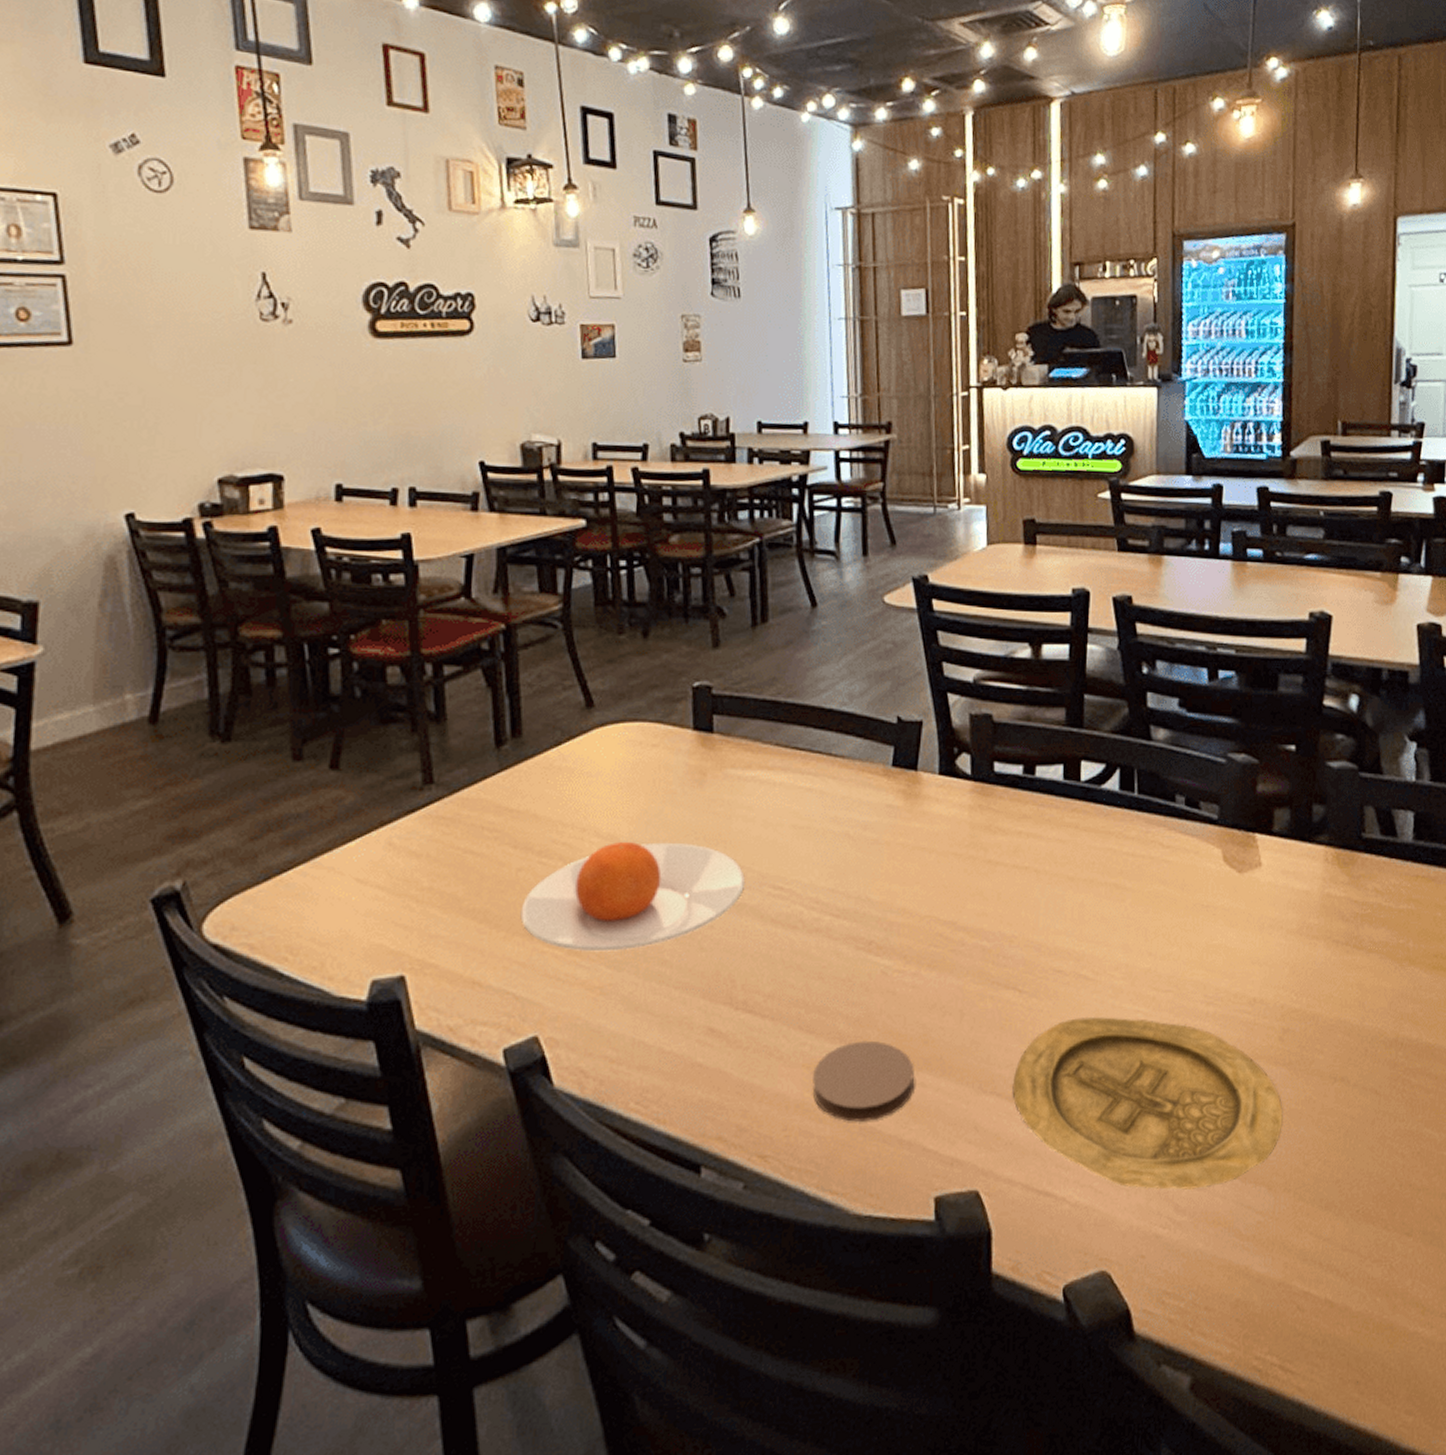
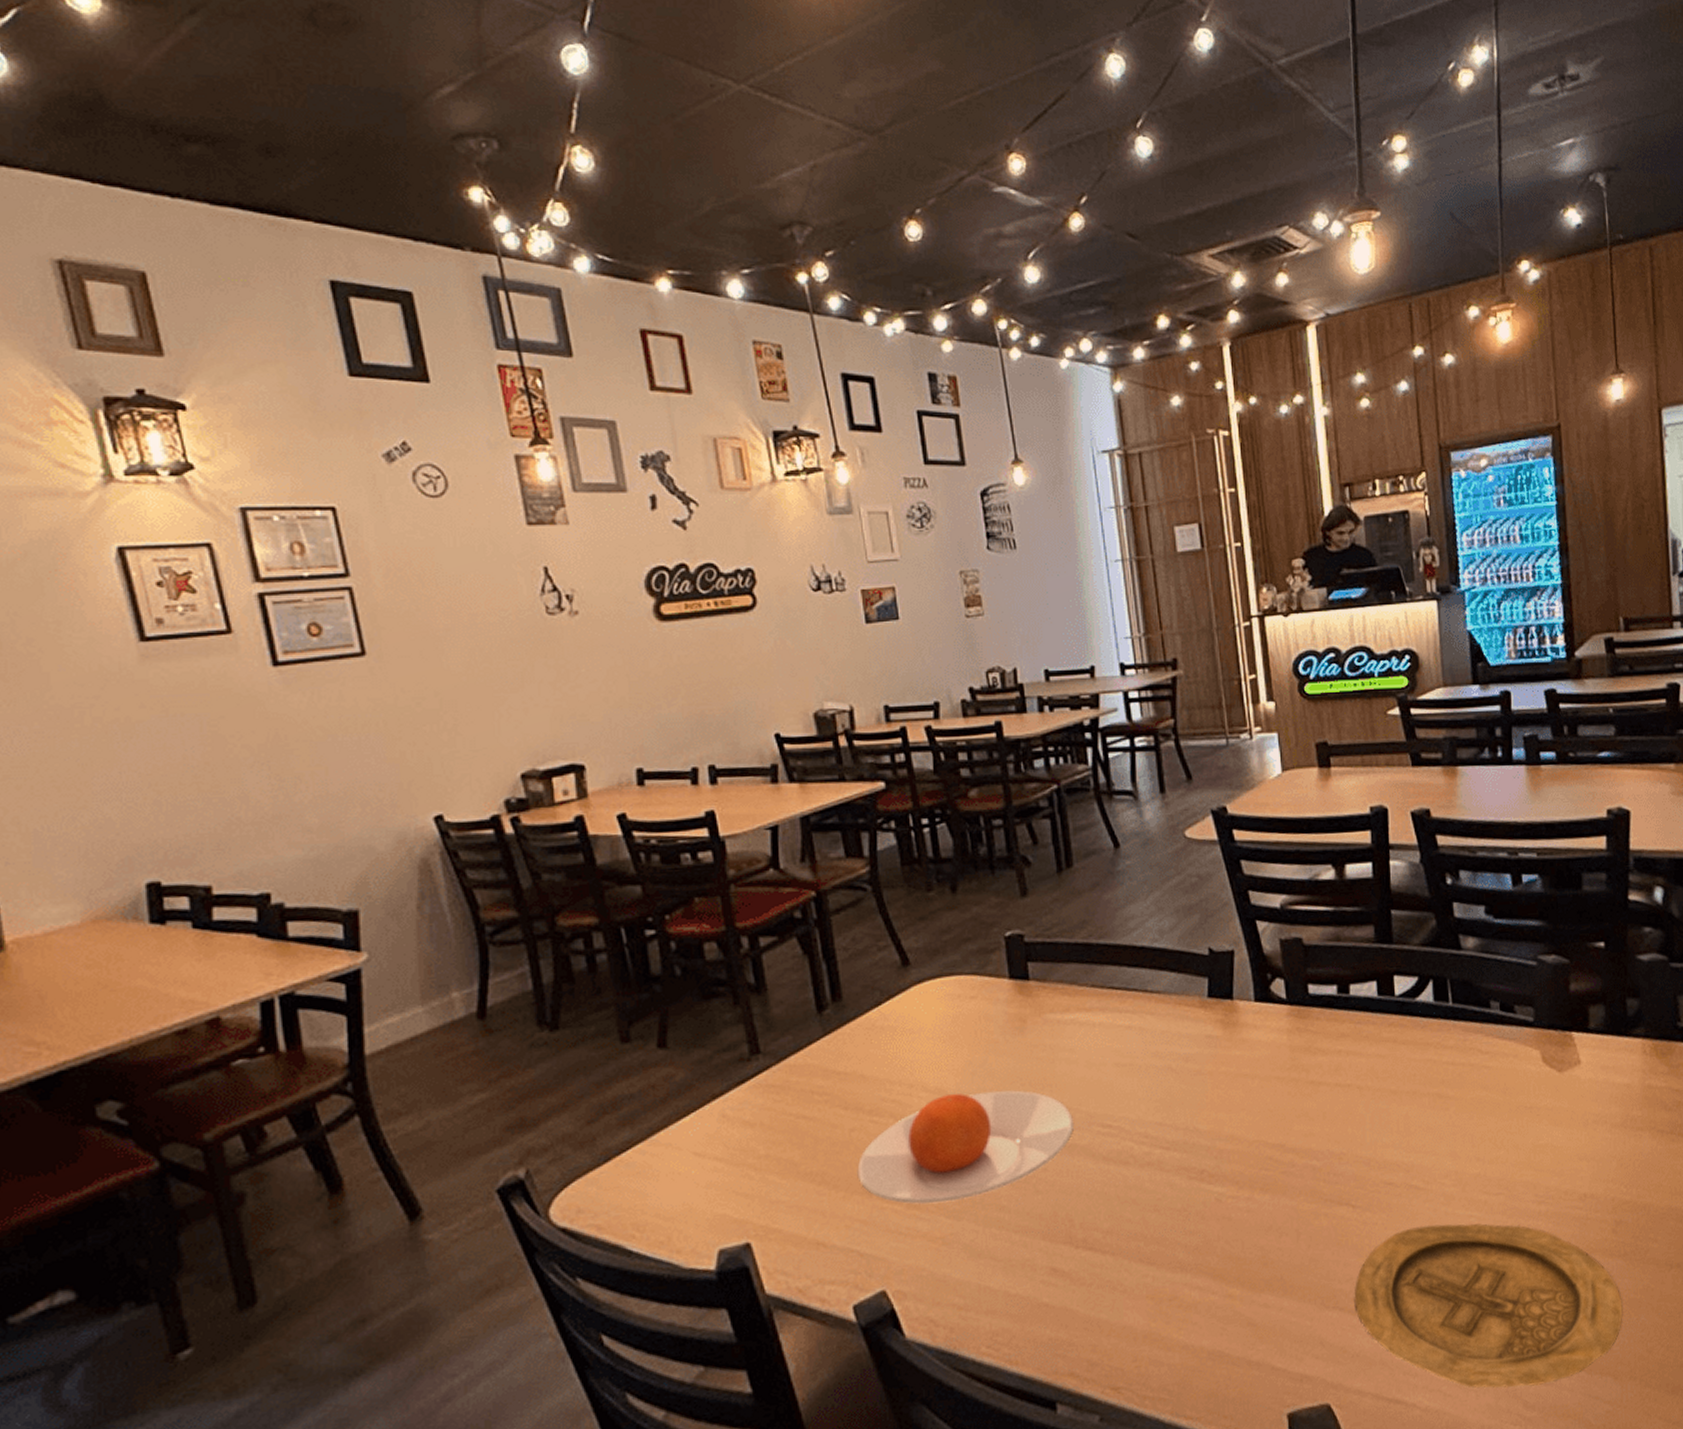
coaster: present [812,1040,915,1122] -> none [1157,1267,1258,1348]

